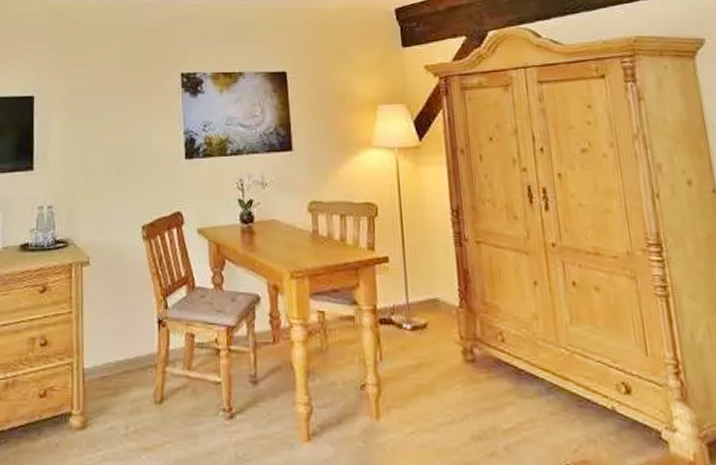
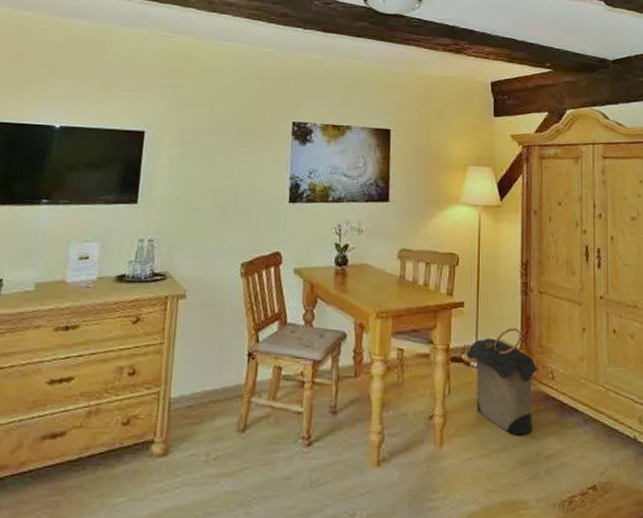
laundry hamper: none [396,284,486,407] -> present [466,328,540,436]

